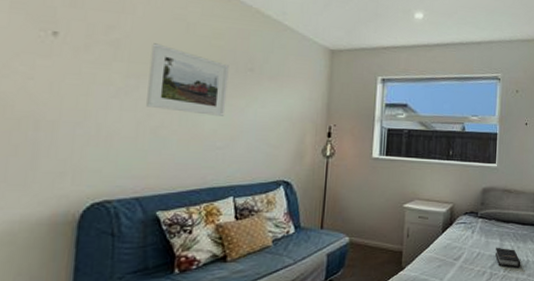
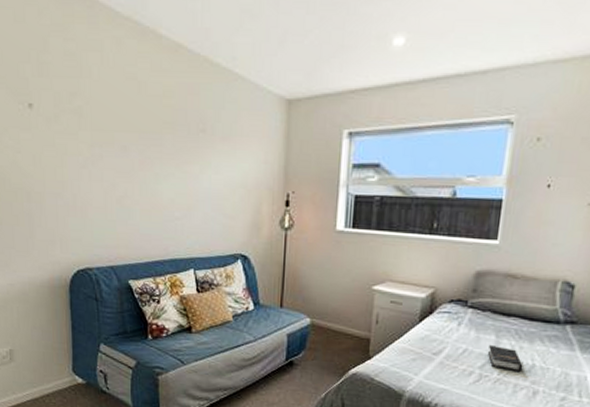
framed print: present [146,43,229,116] -> none [109,108,181,184]

